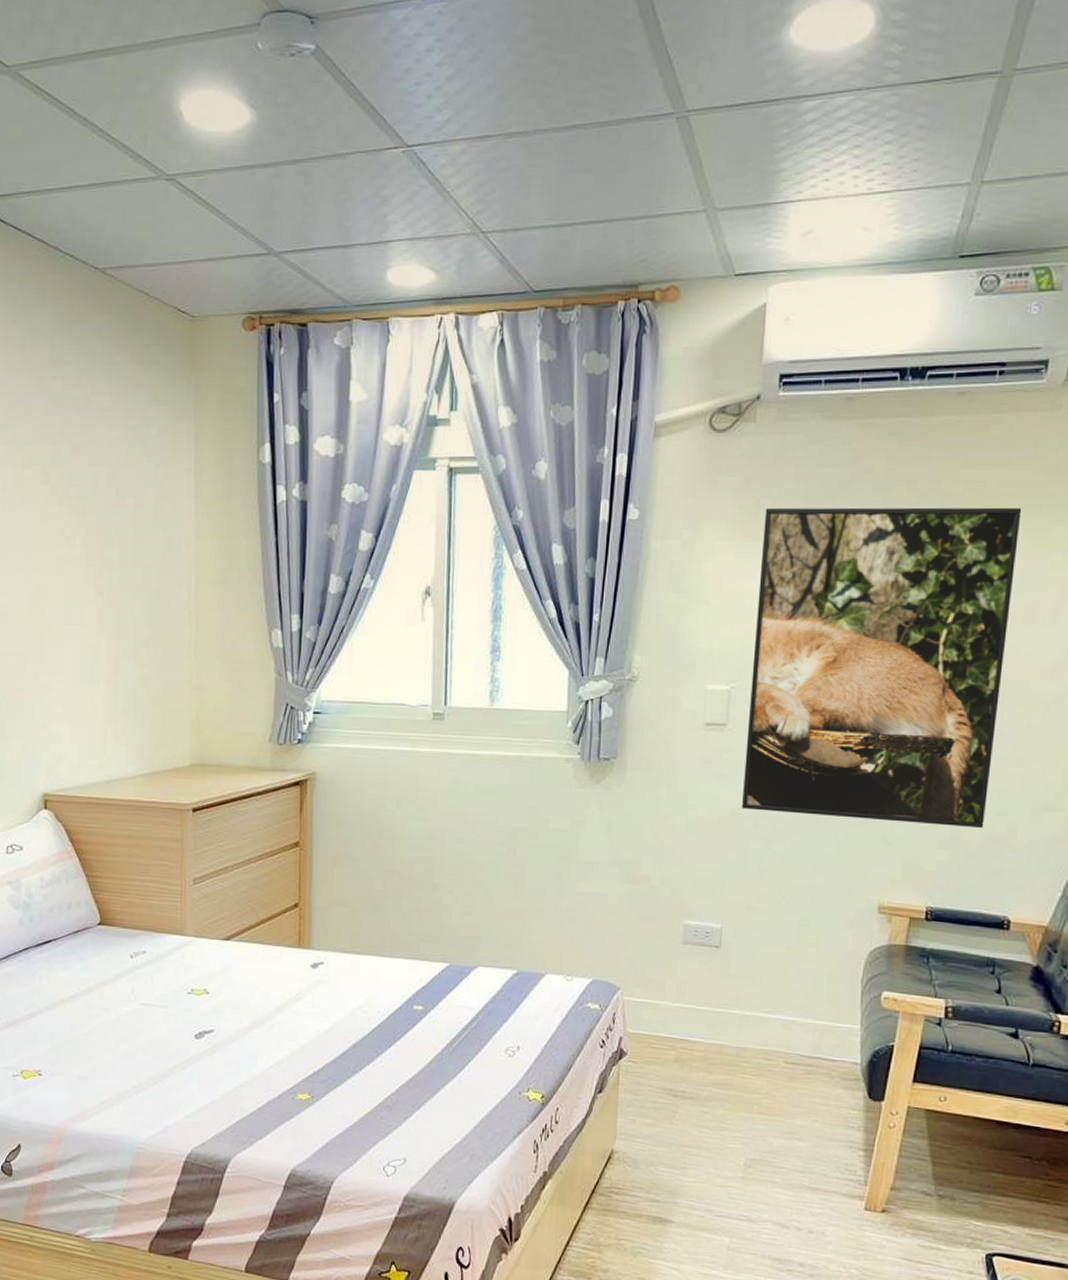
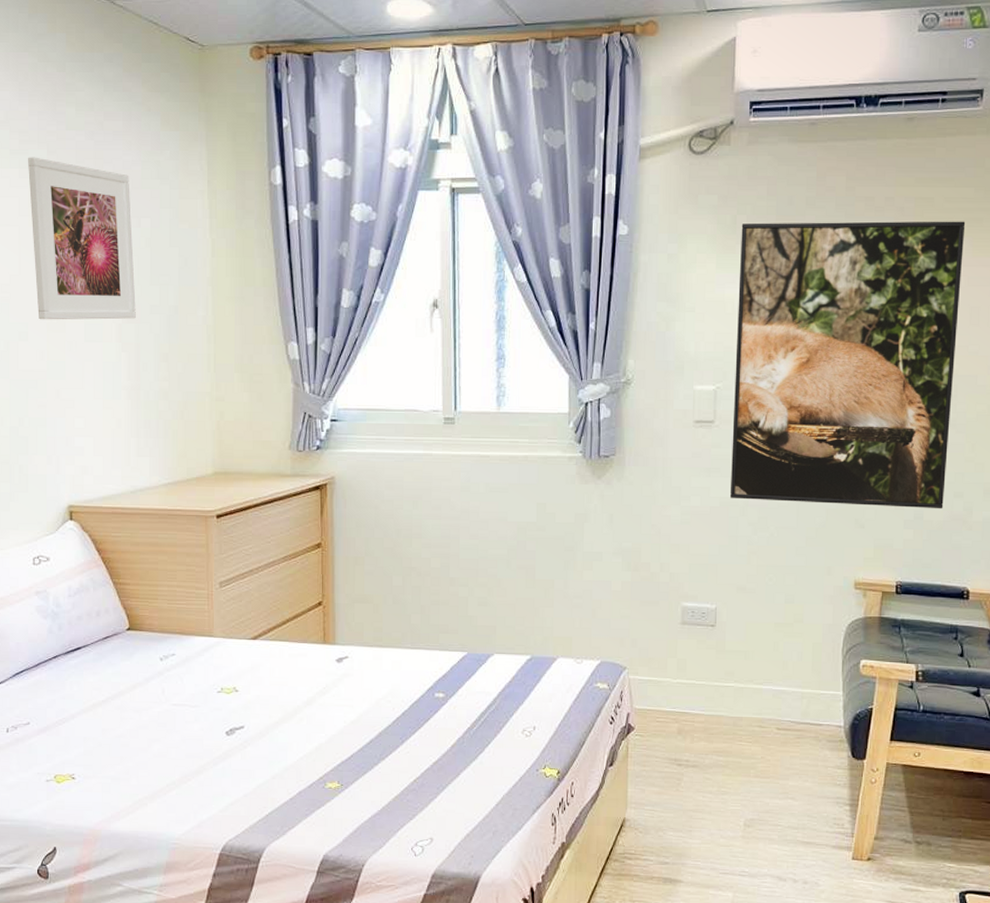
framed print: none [13,433,118,602] -> present [28,157,136,320]

